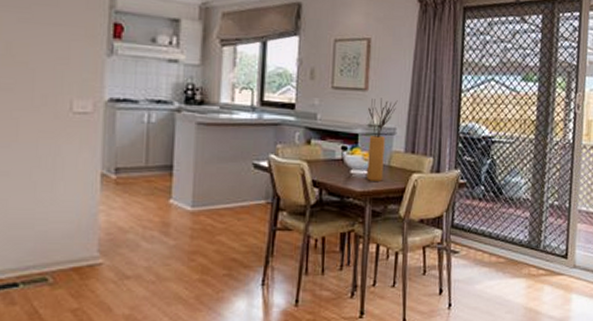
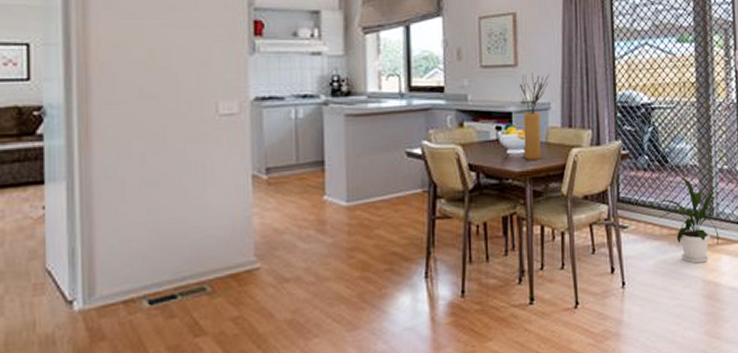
house plant: none [481,208,547,291] -> present [649,176,719,264]

